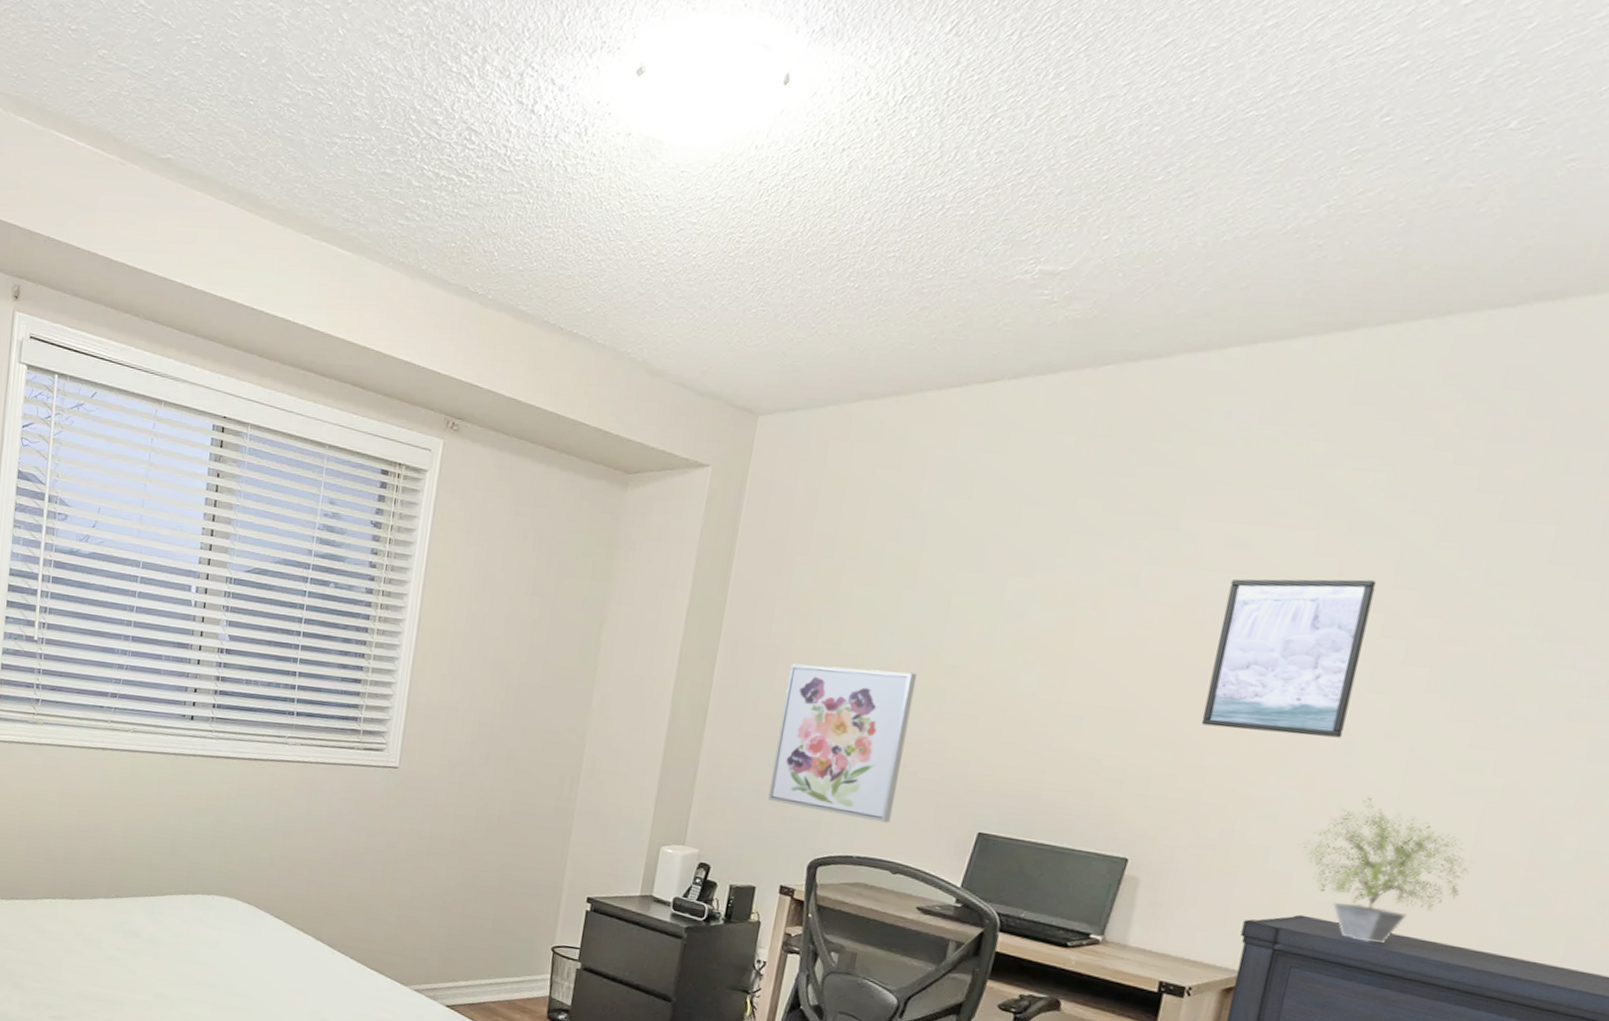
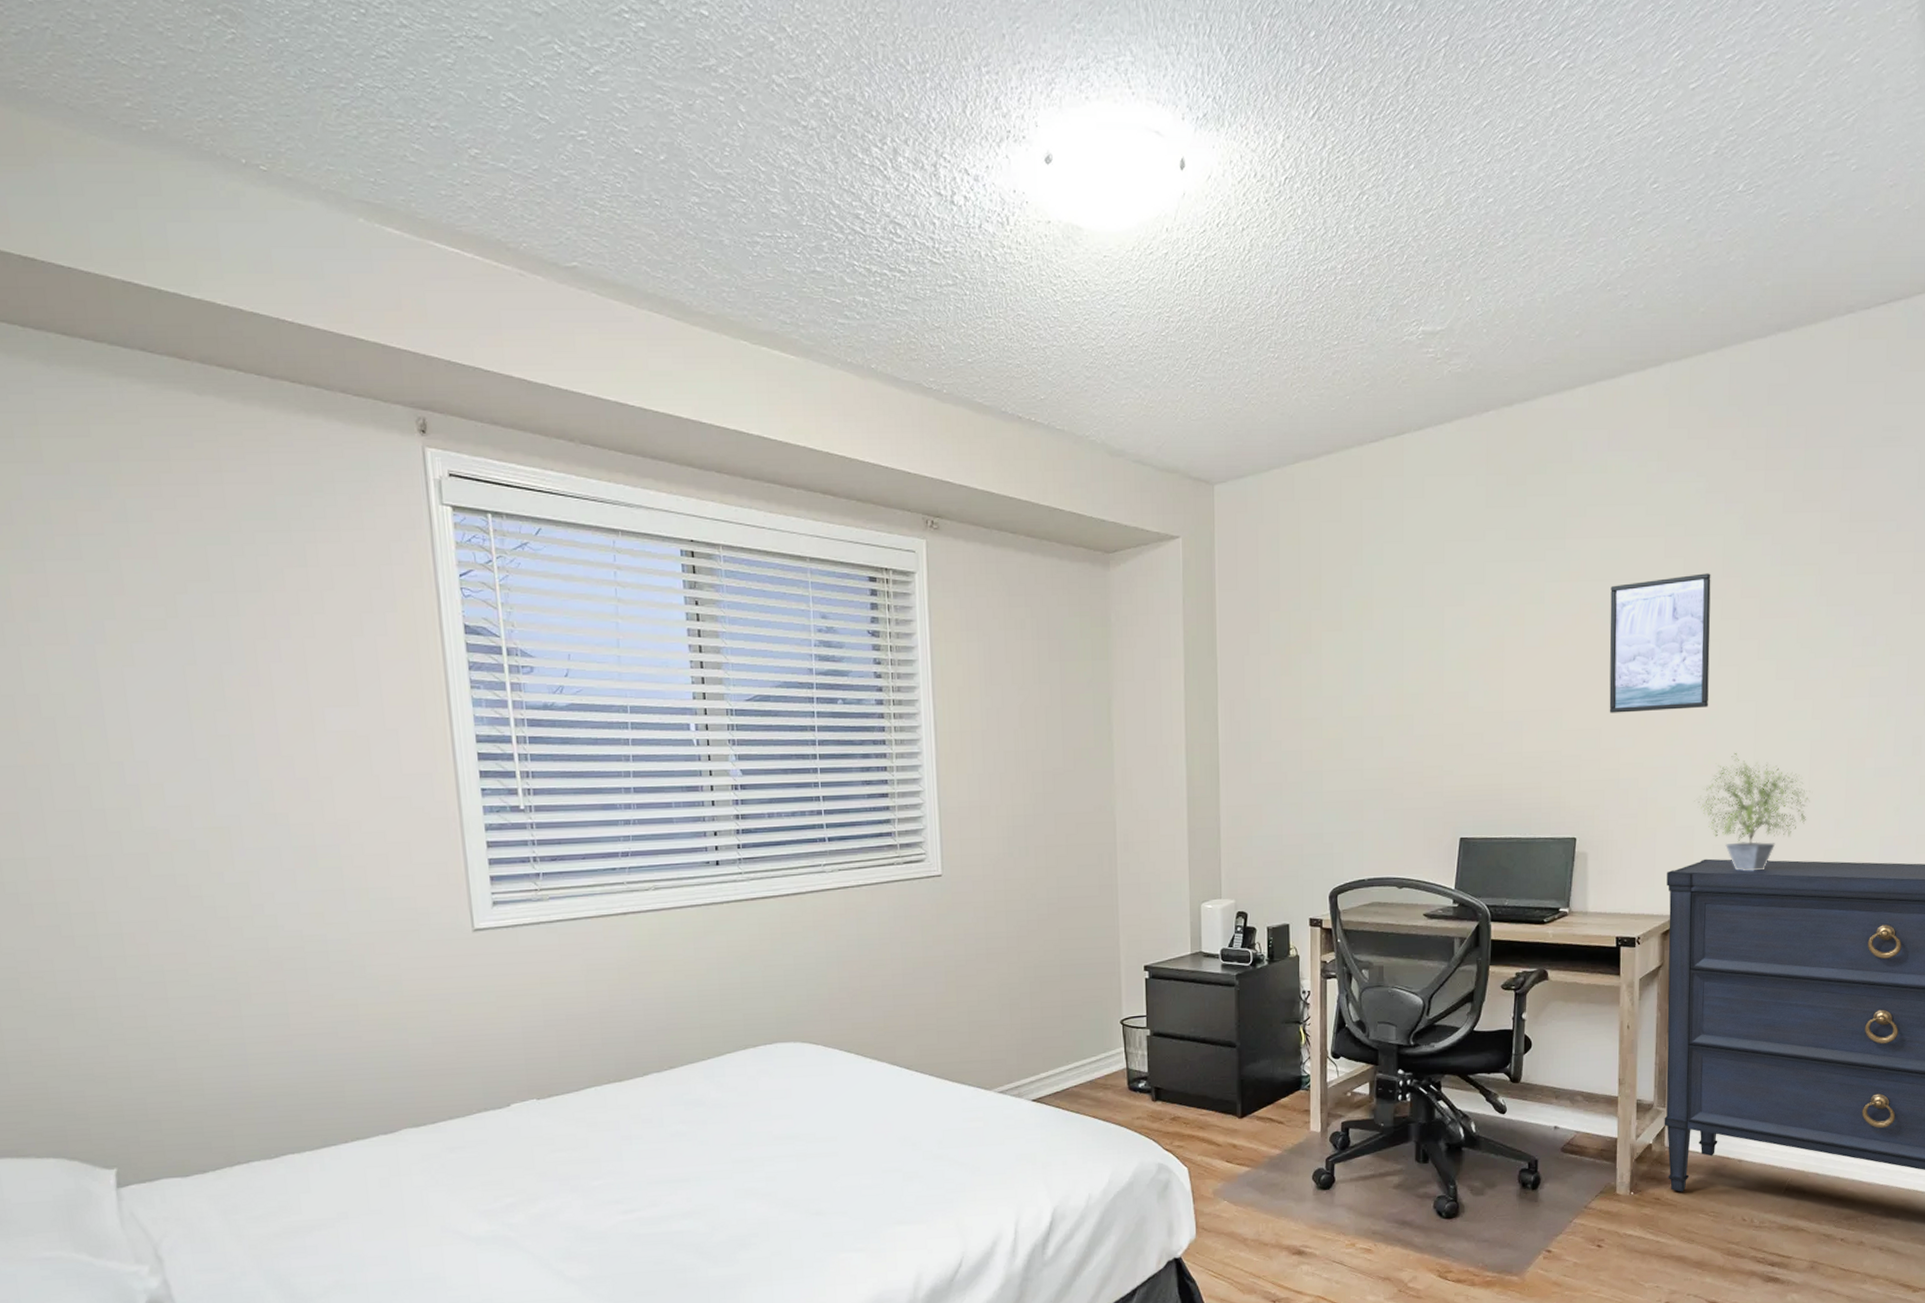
wall art: present [768,663,918,823] -> none [1283,705,1390,844]

